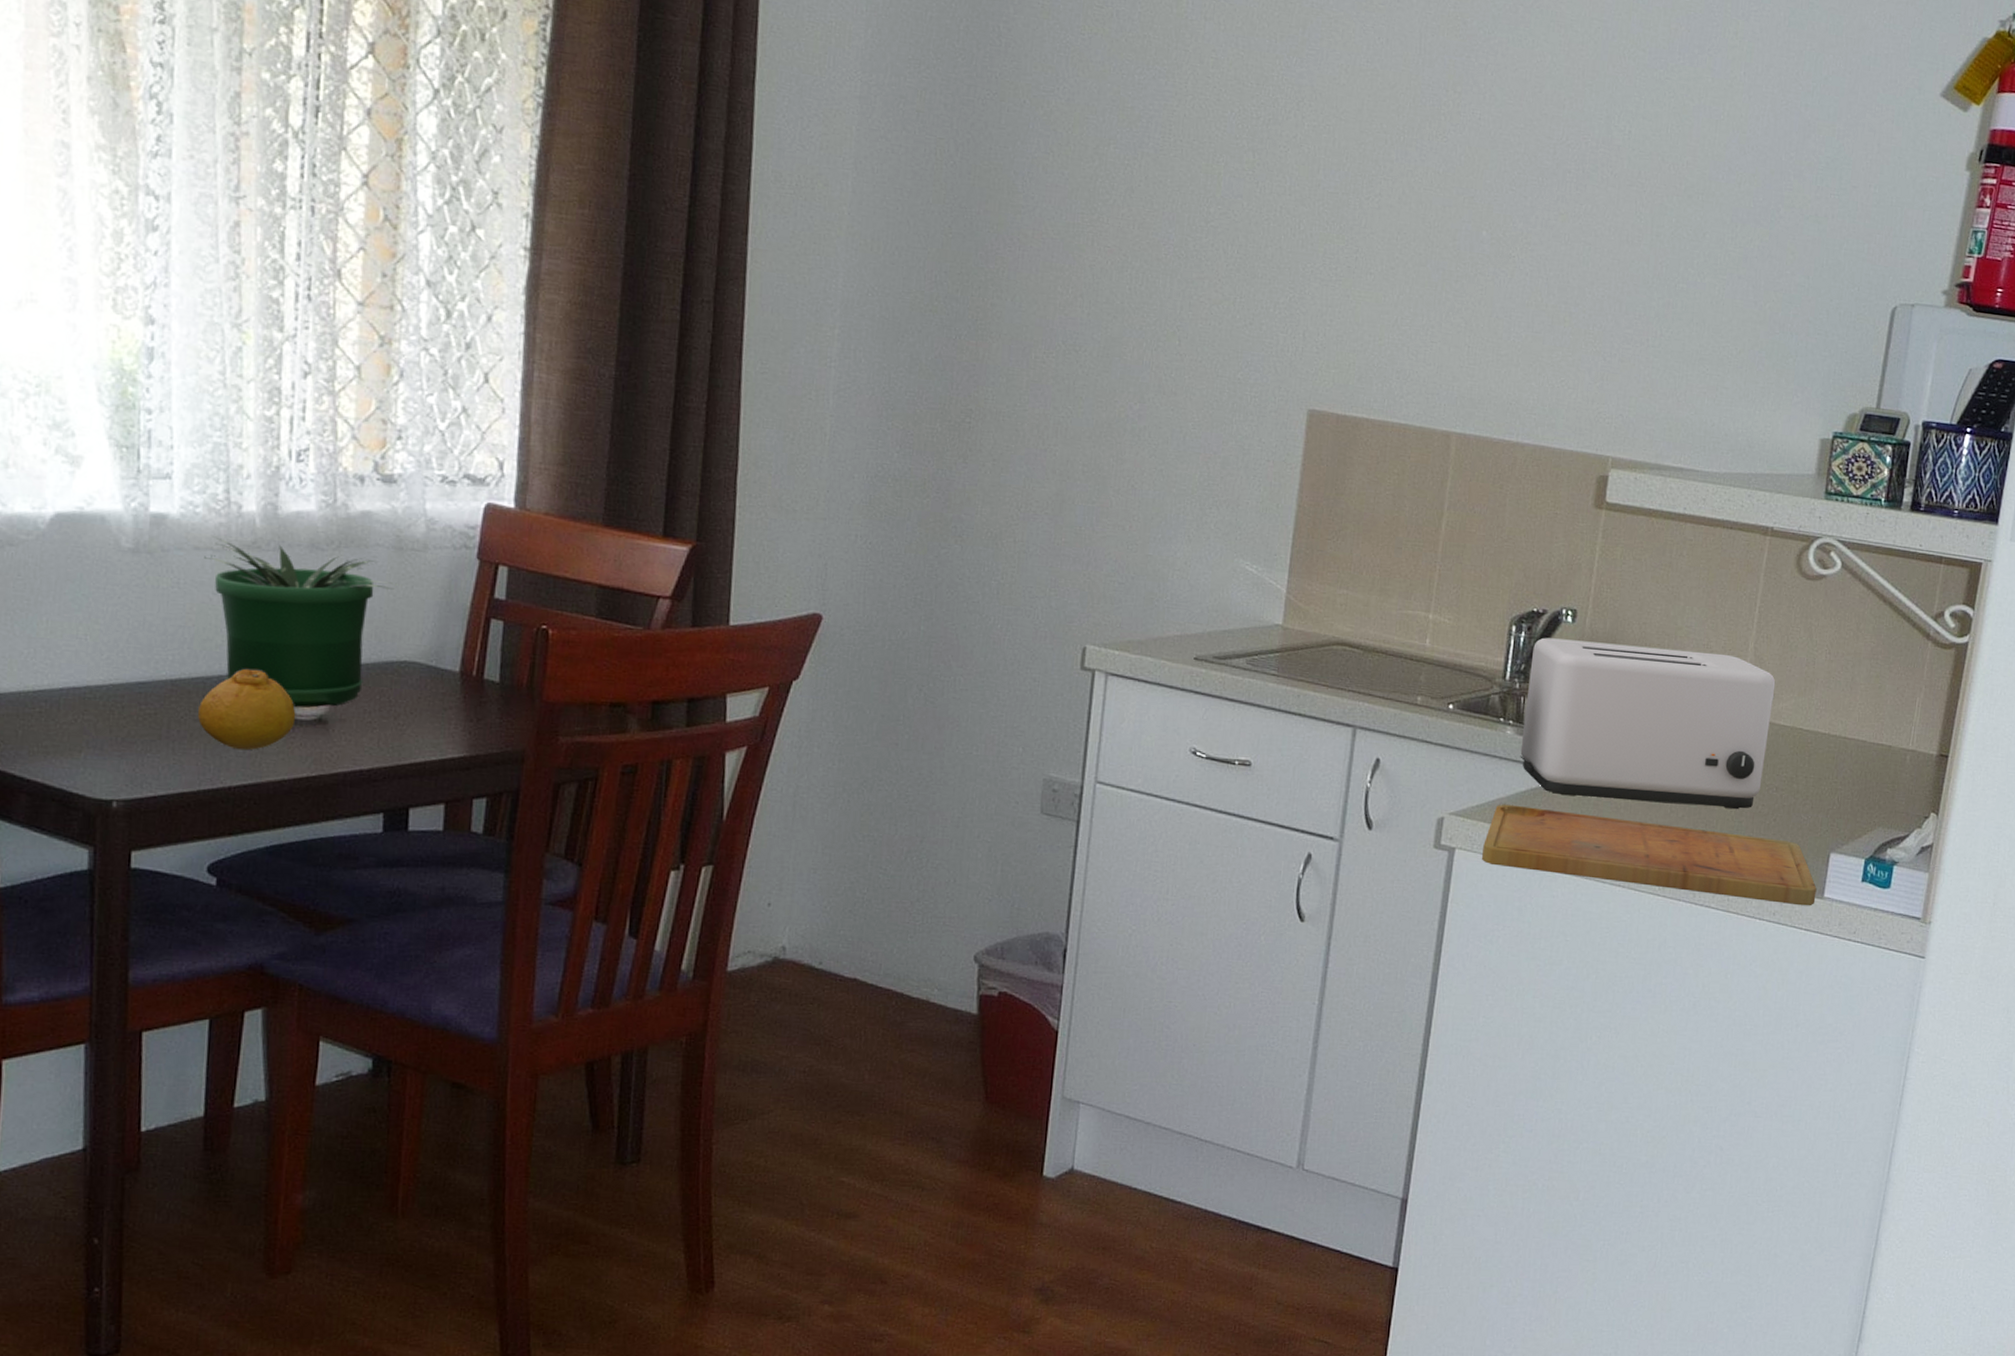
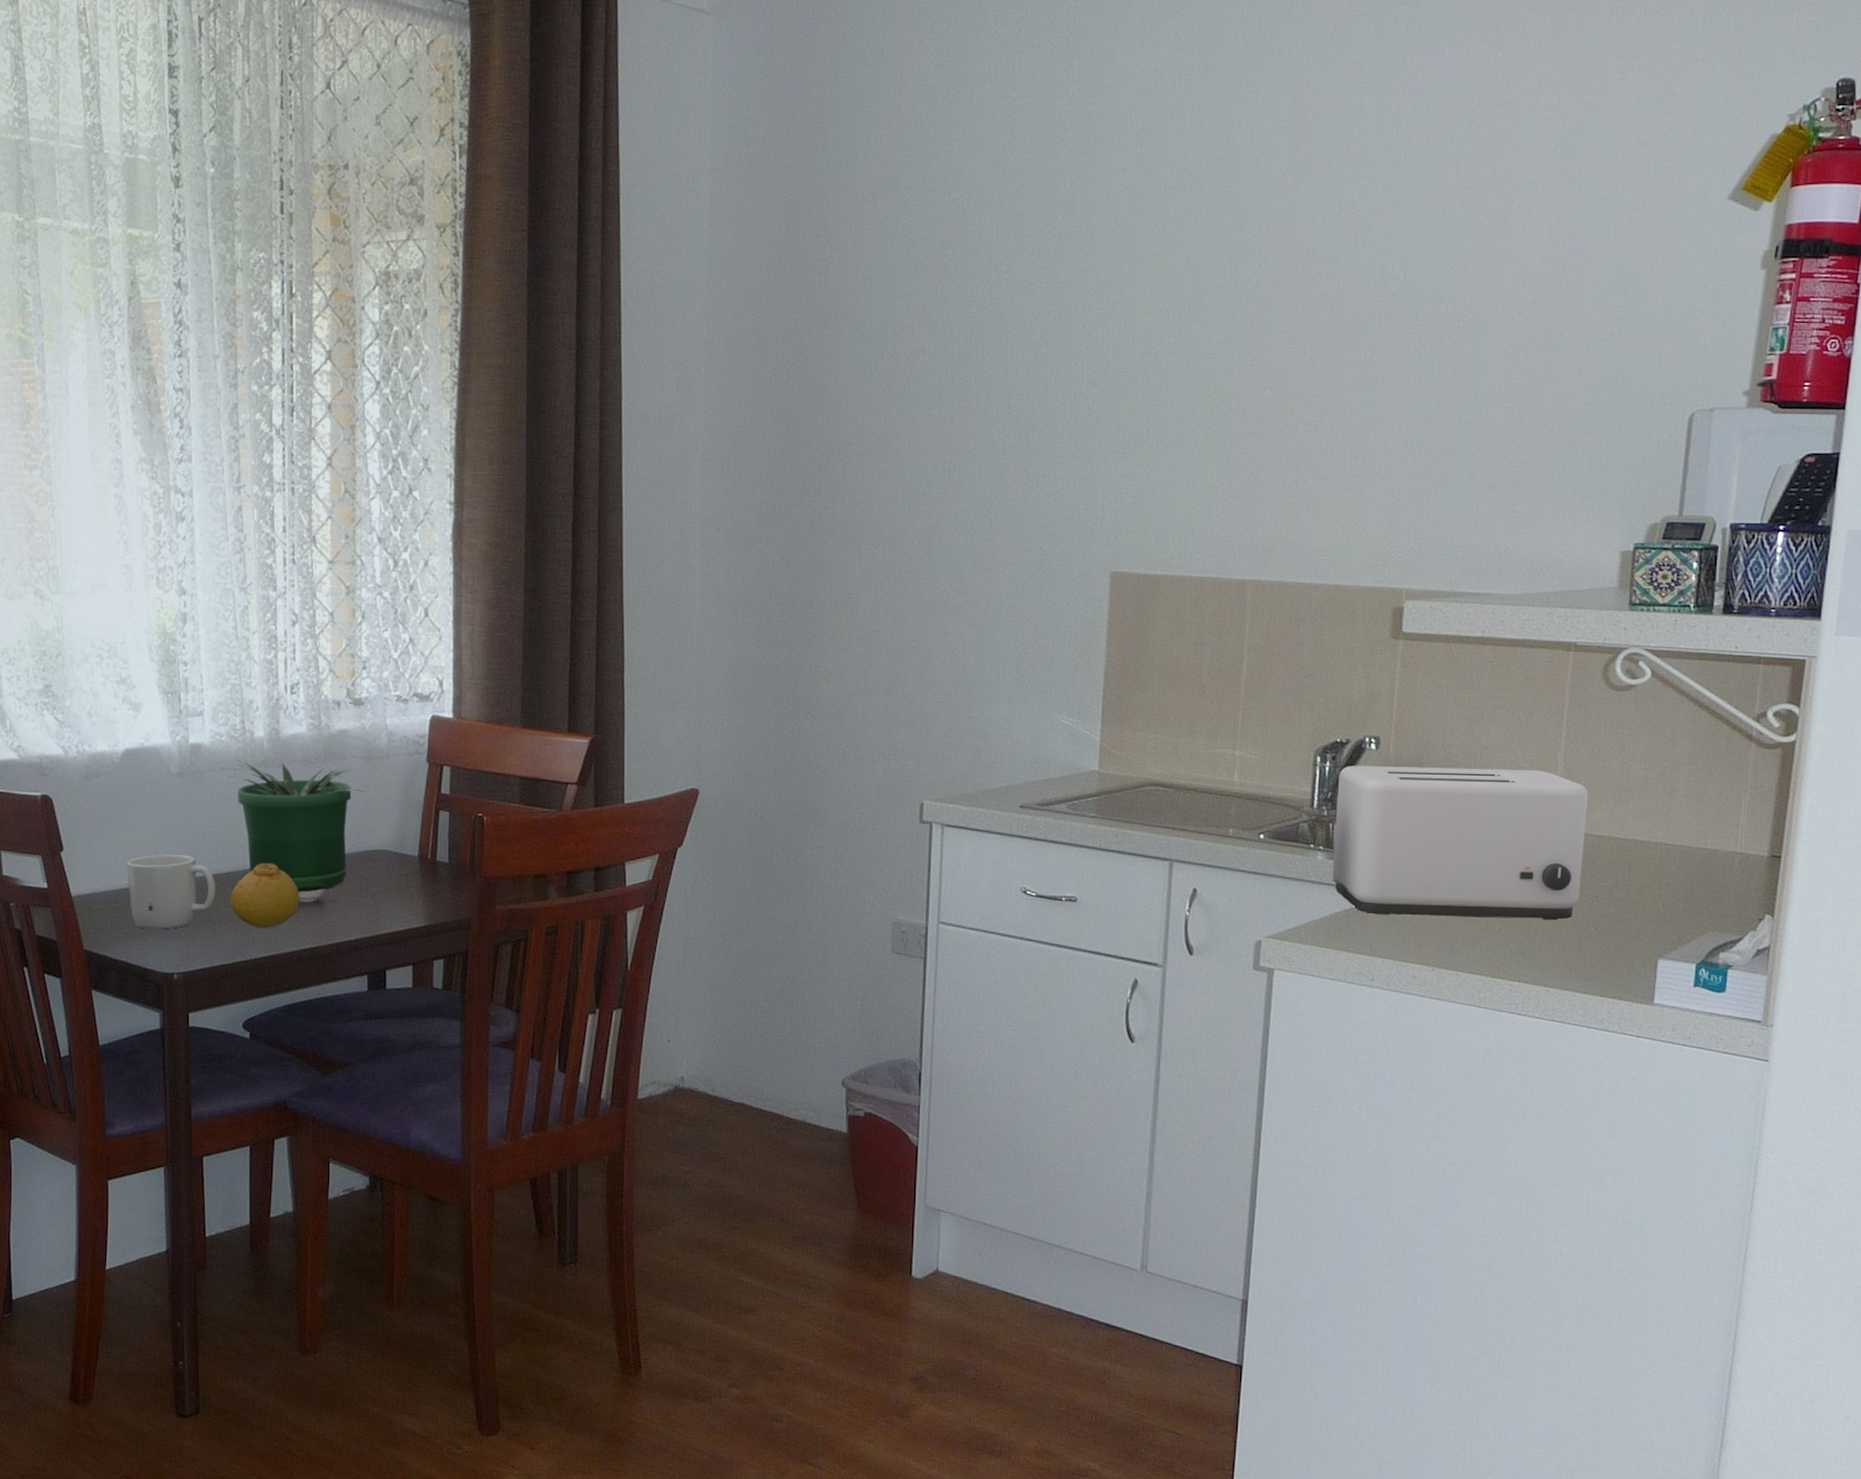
mug: none [49,649,179,745] -> present [126,854,216,930]
cutting board: present [1481,804,1817,906] -> none [1299,925,1646,1013]

